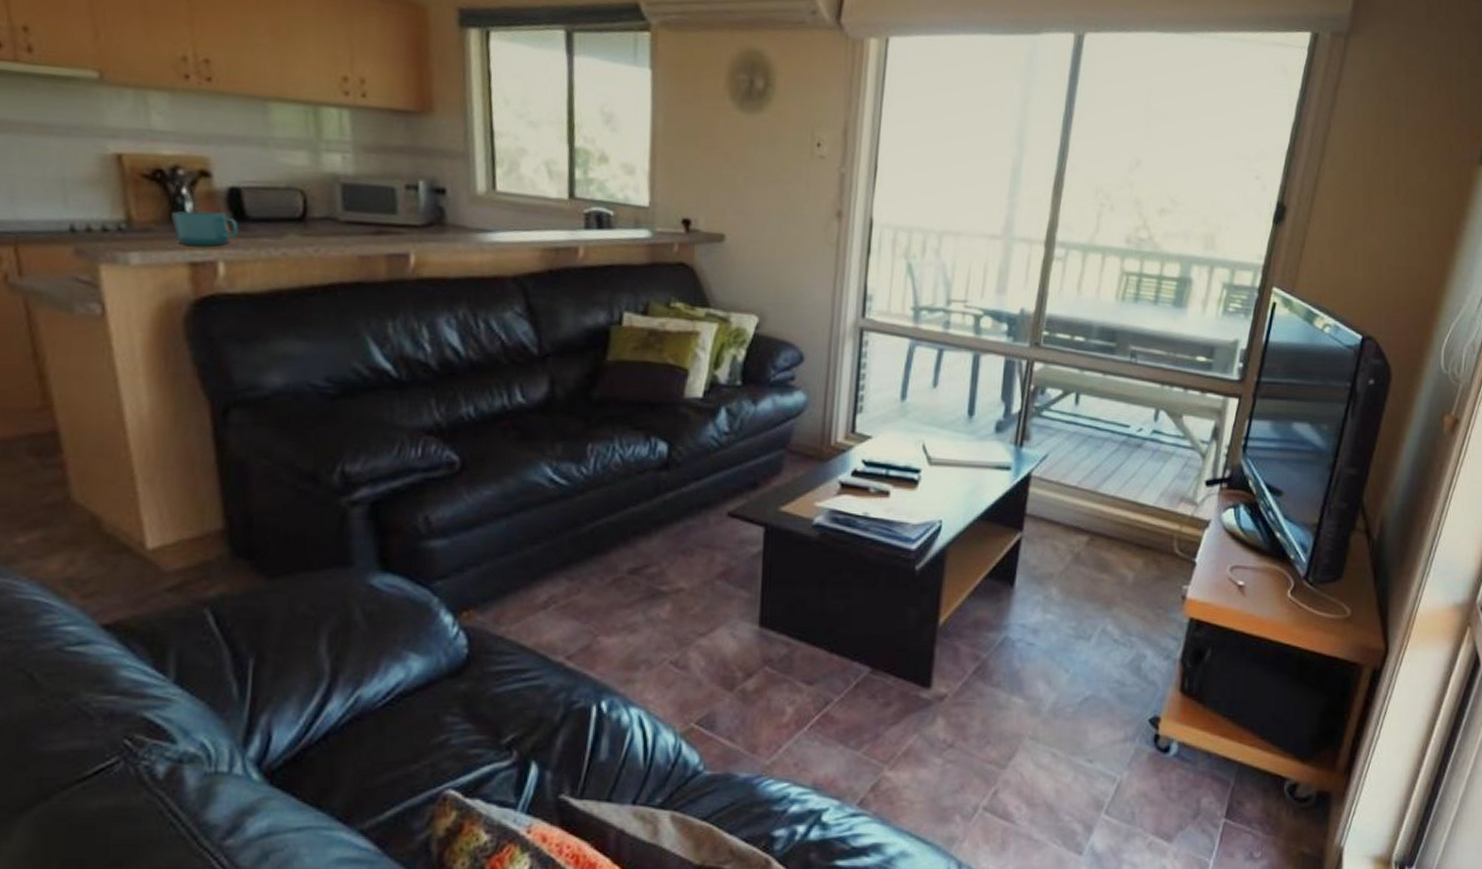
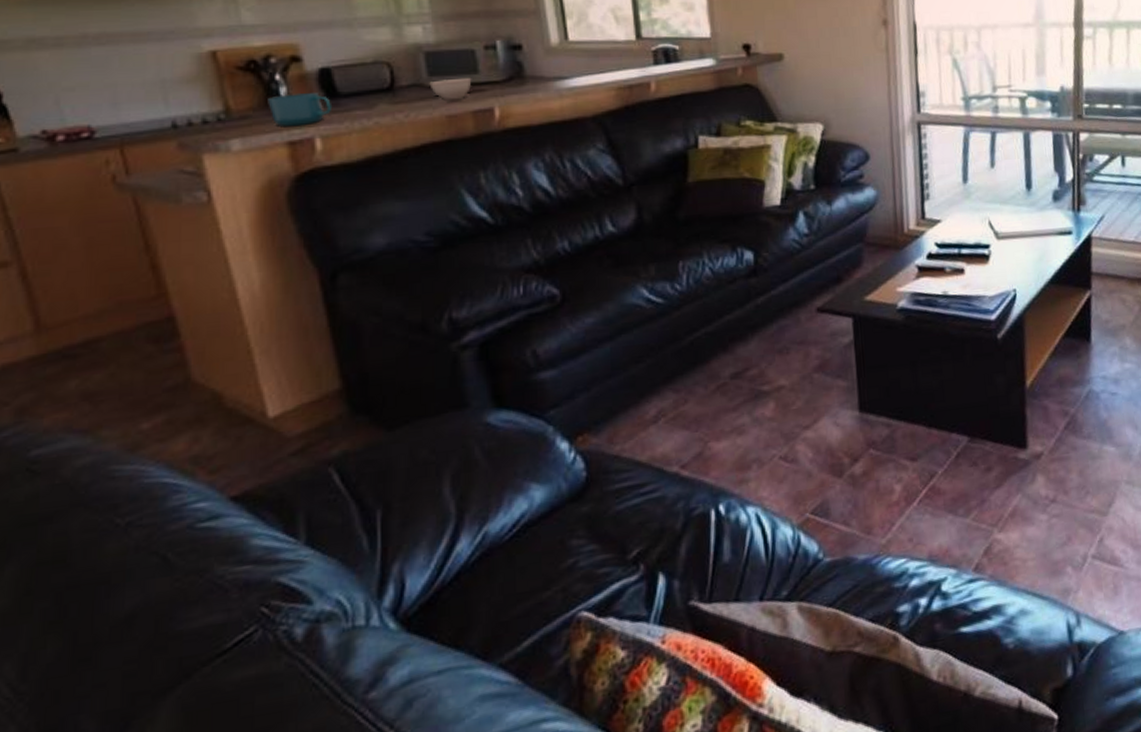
bowl: none [343,216,389,243] -> present [429,77,472,103]

